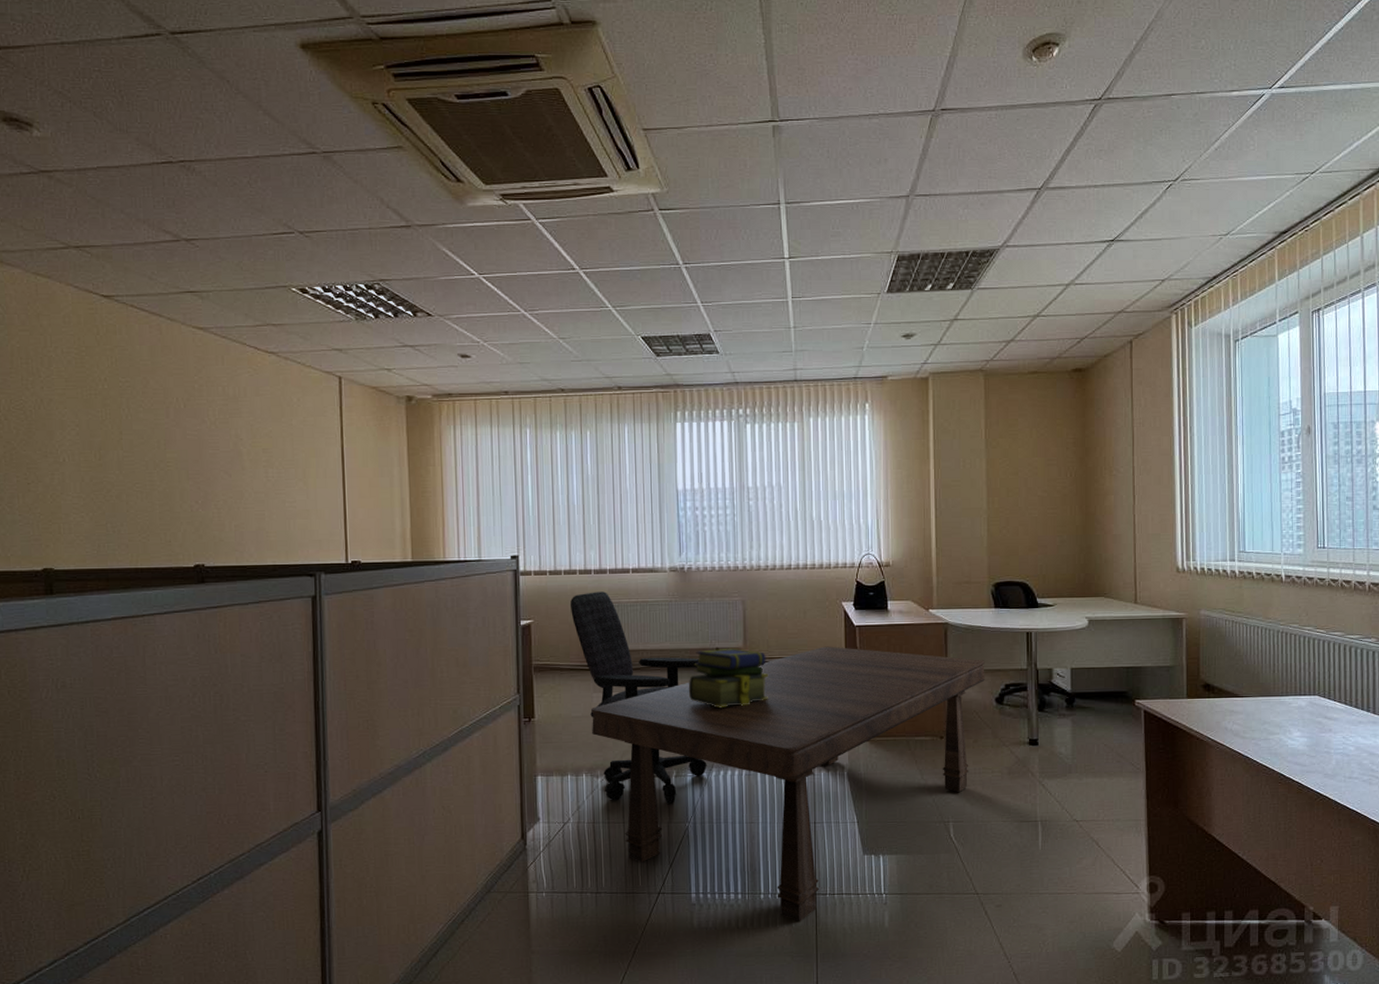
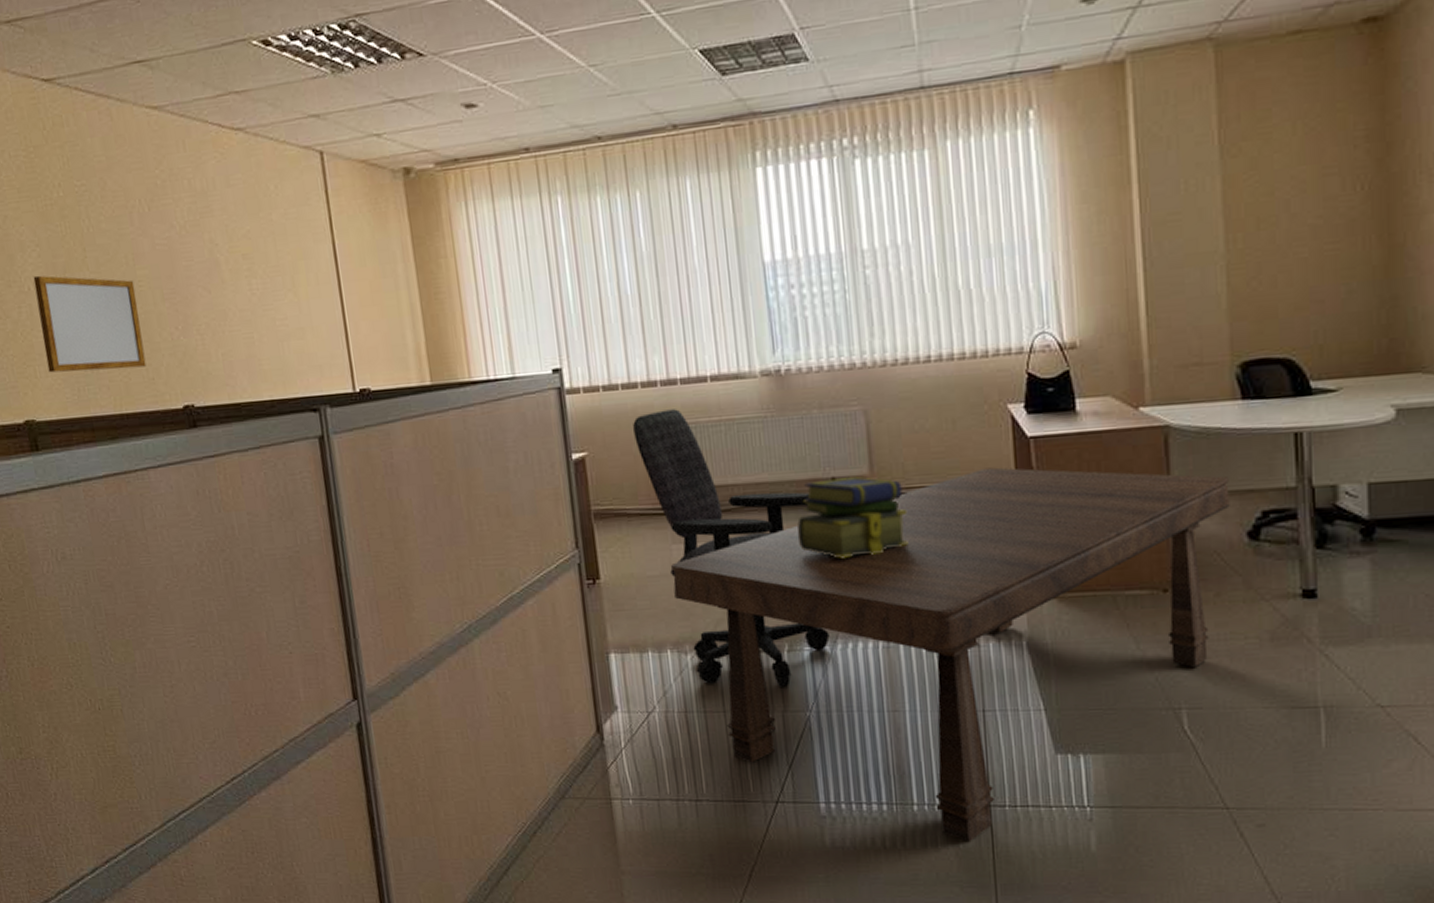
writing board: none [69,450,165,532] -> present [33,275,147,373]

